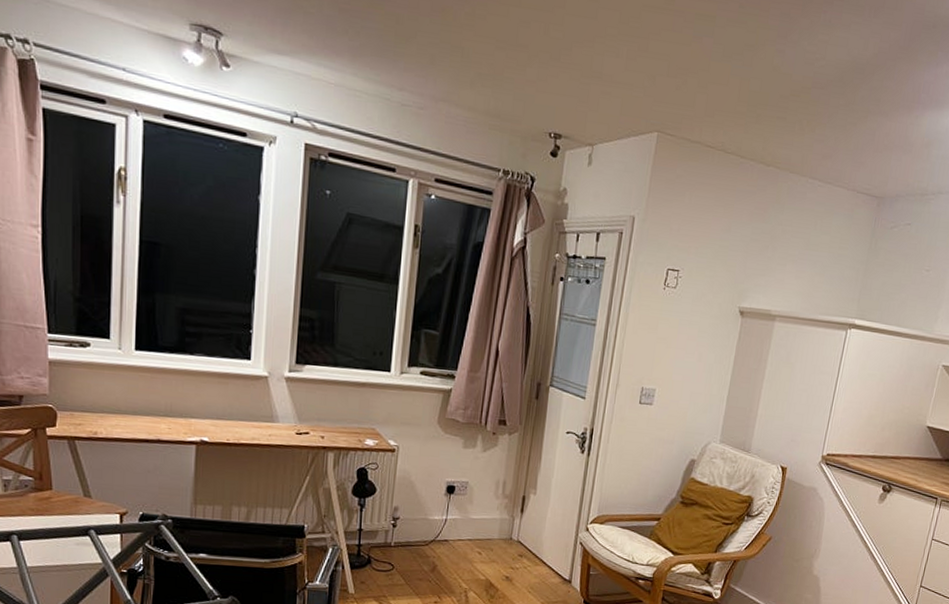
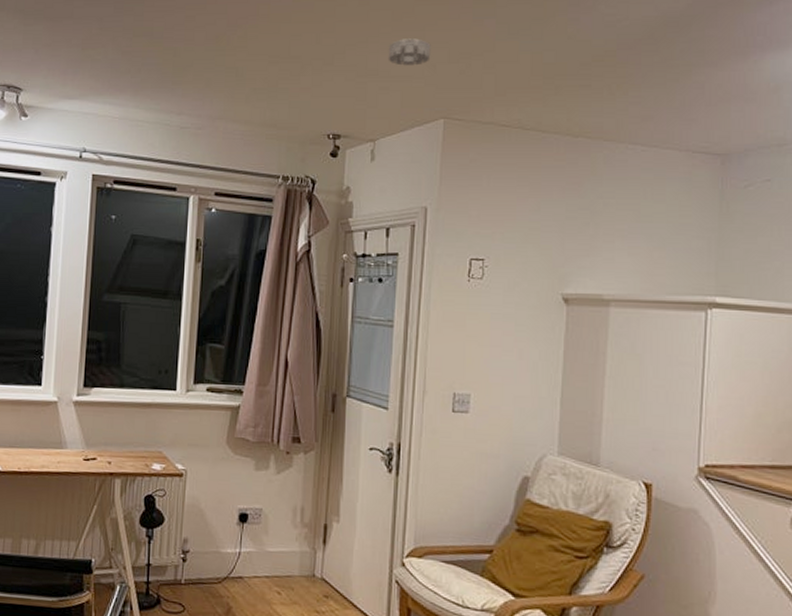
smoke detector: none [612,44,653,74] -> present [388,38,431,66]

